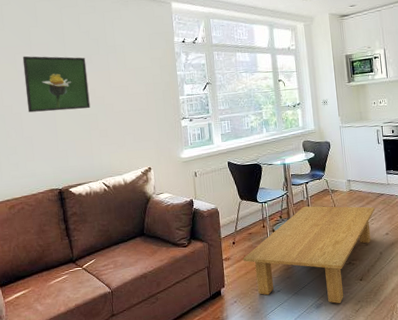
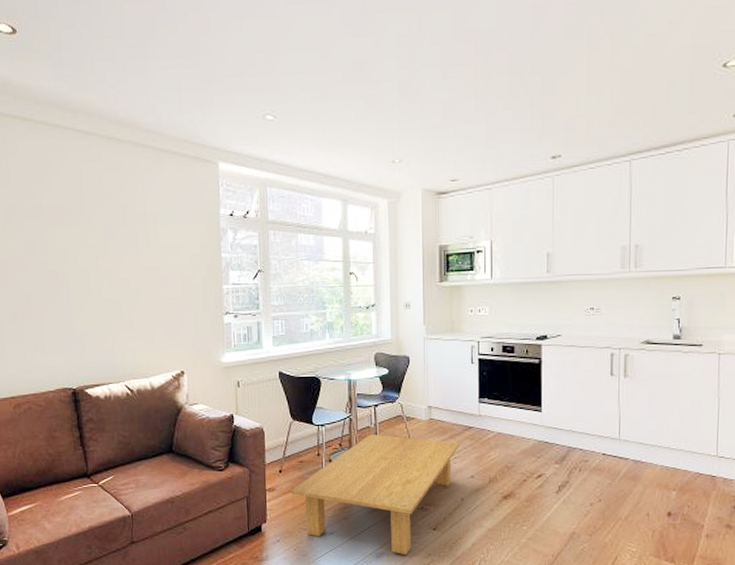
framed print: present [22,55,91,113] -> none [31,221,113,293]

